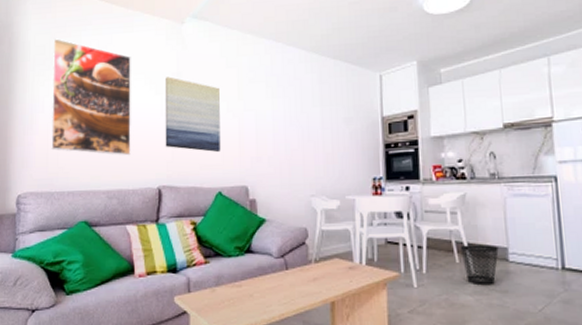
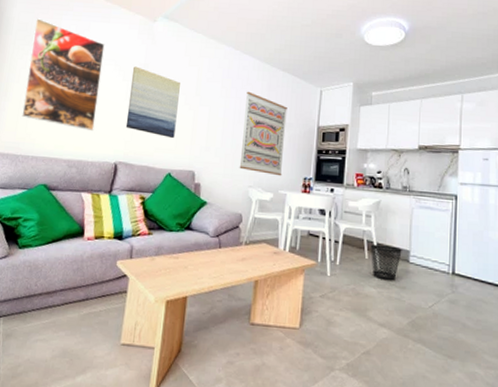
wall art: none [295,87,348,180] -> present [239,91,287,176]

